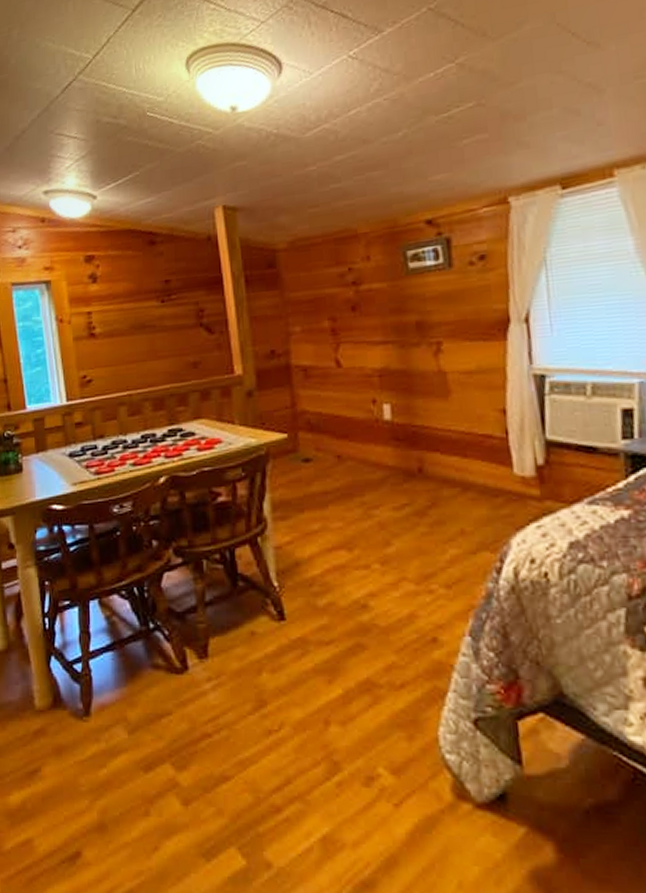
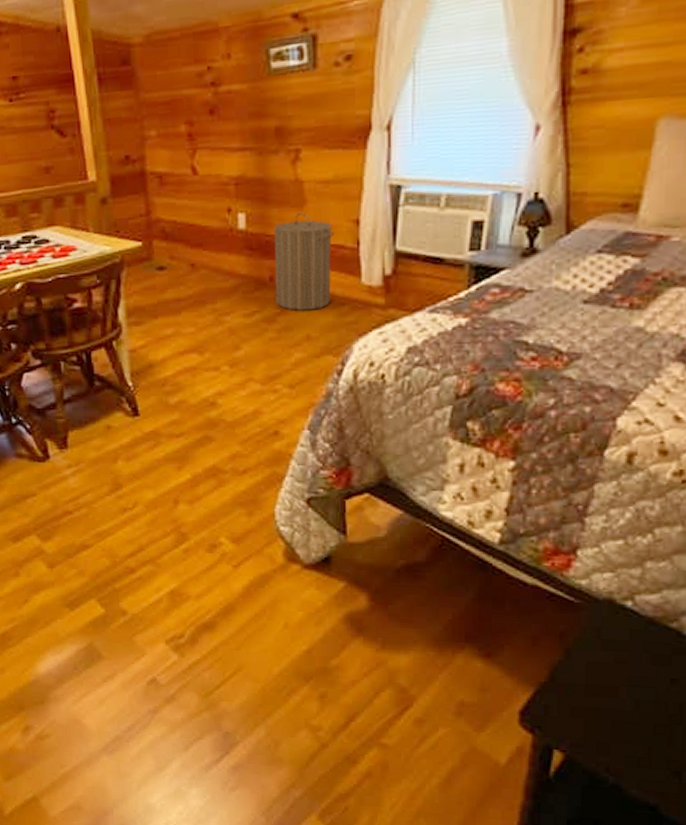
laundry hamper: none [419,402,483,504] -> present [273,212,335,311]

